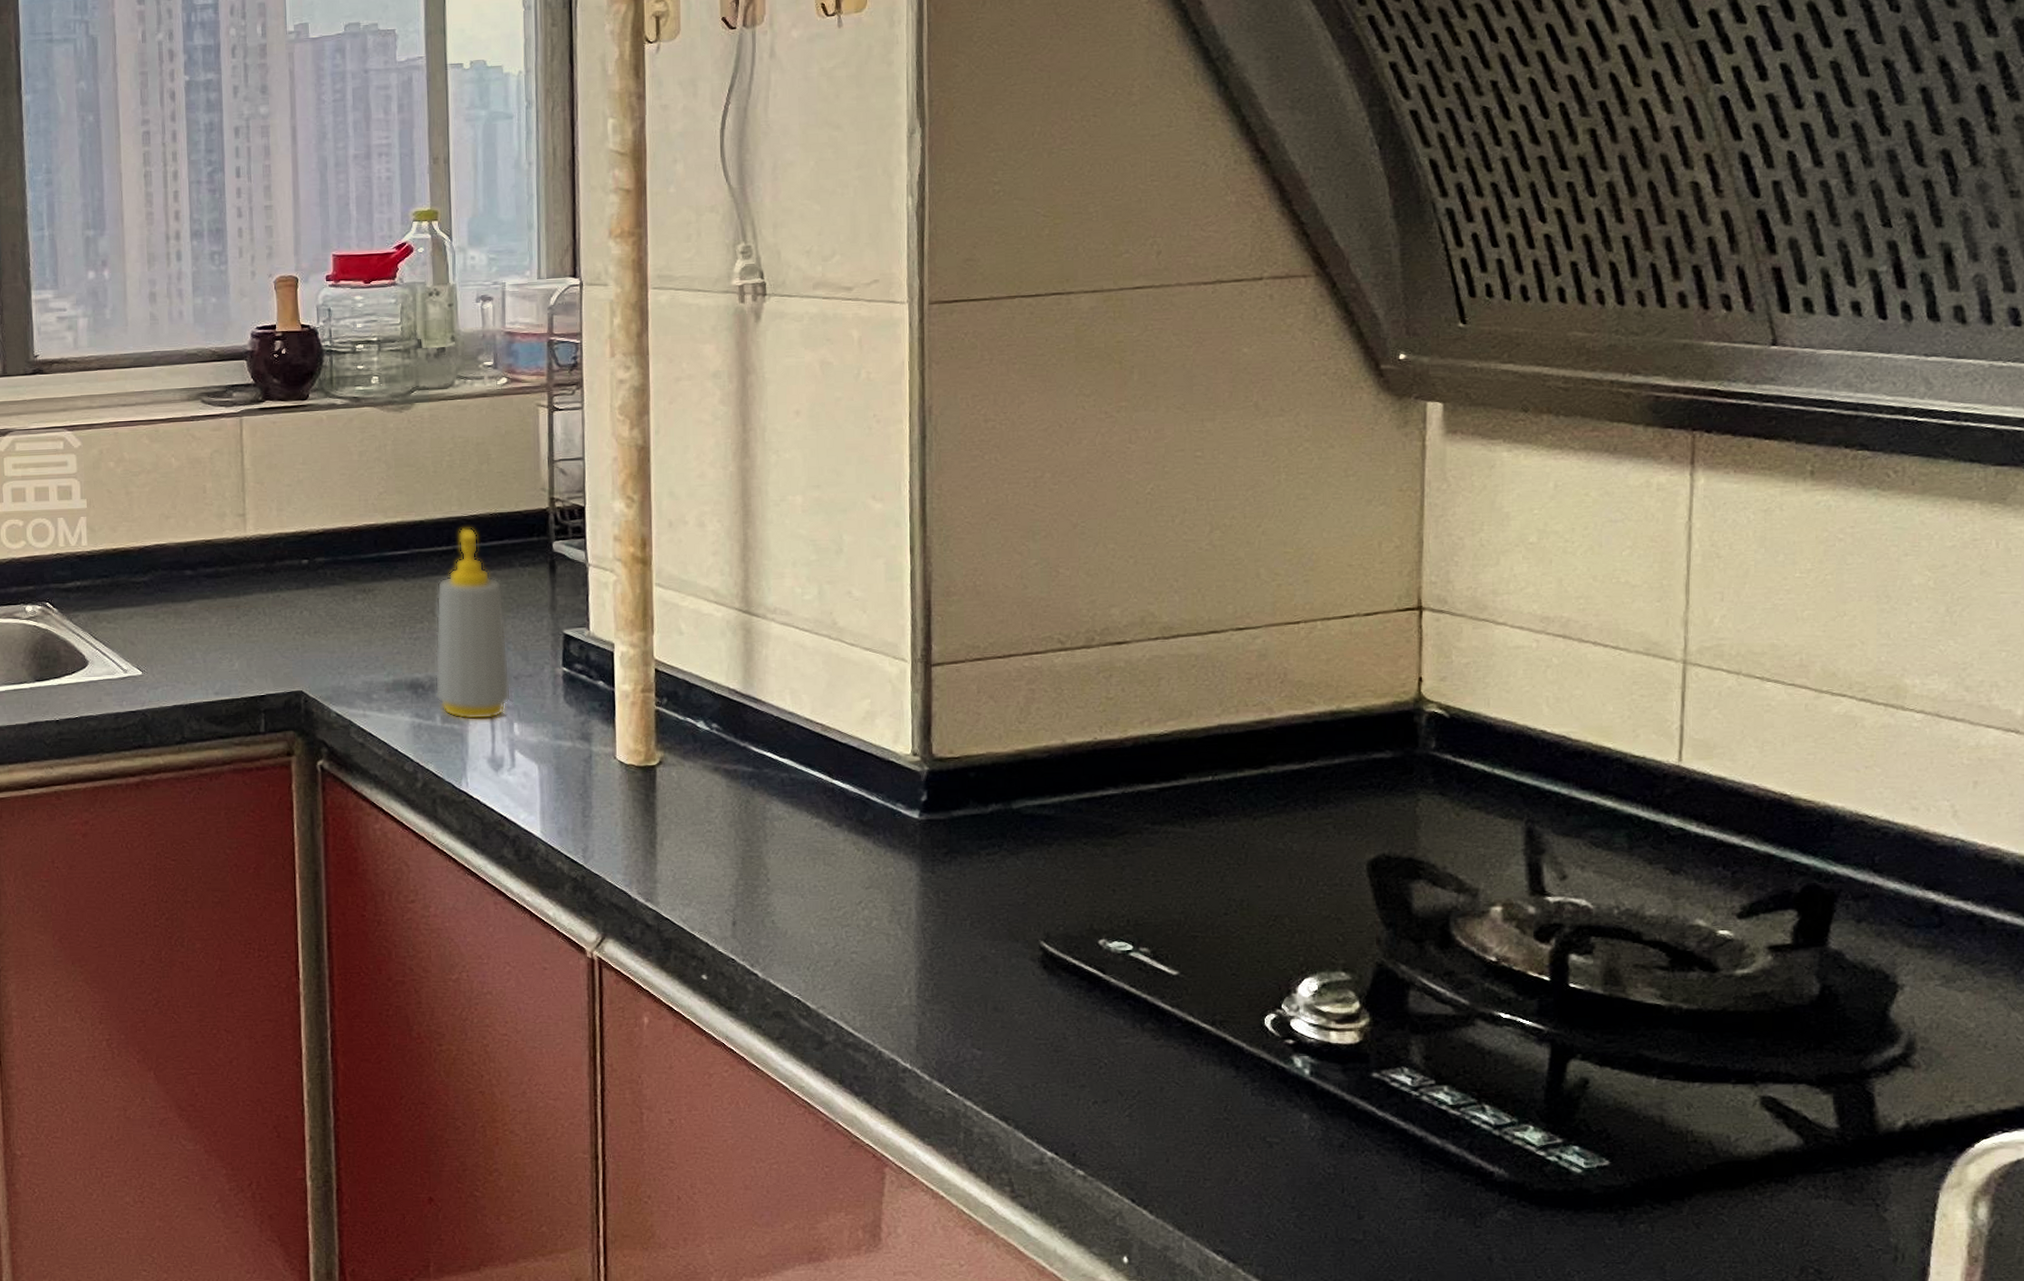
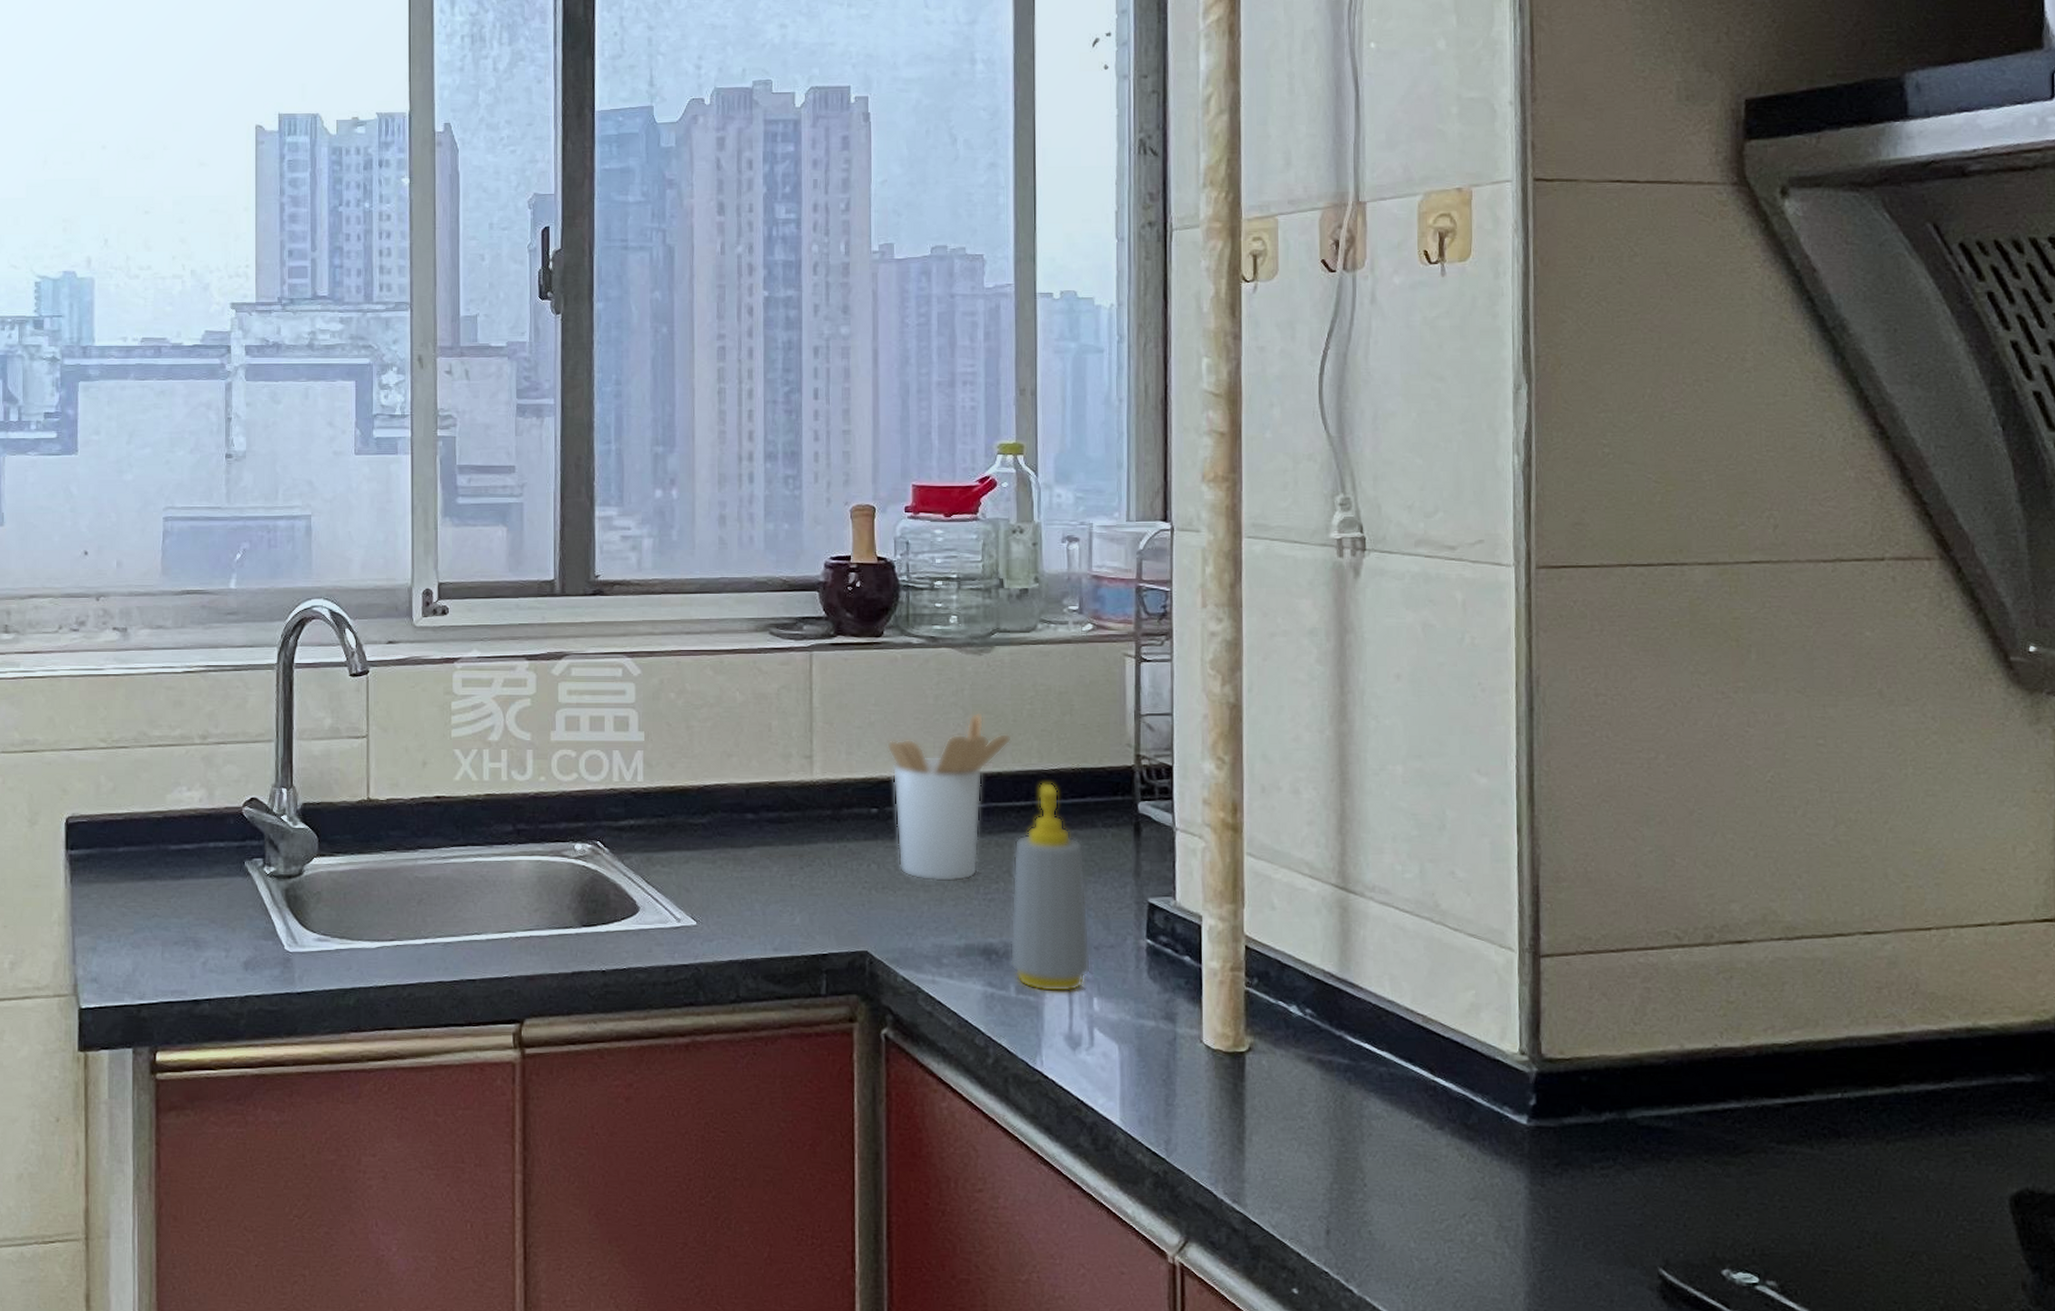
utensil holder: none [314,465,432,625] -> present [886,711,1012,882]

